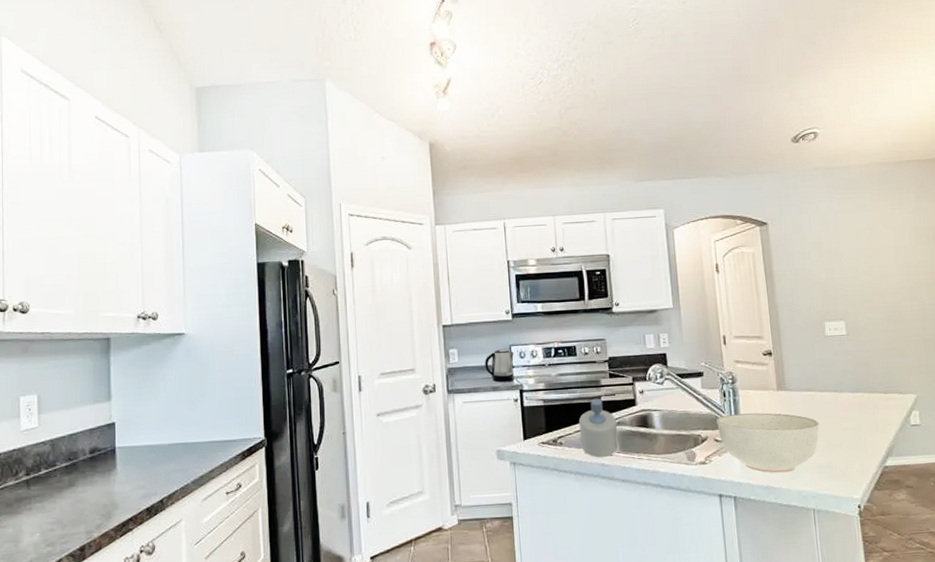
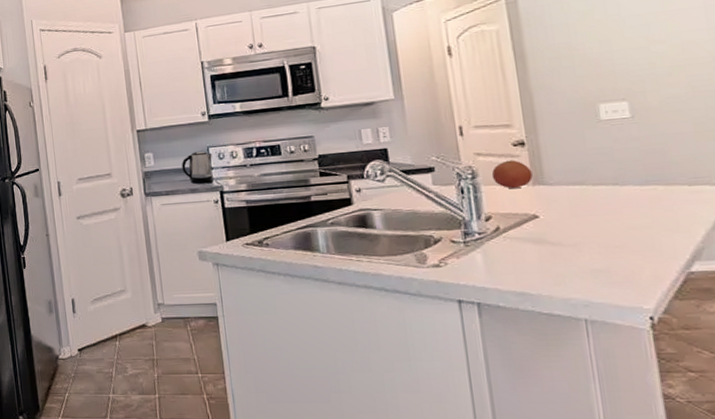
soap dispenser: present [578,398,618,458] -> none [286,198,333,260]
bowl: present [716,413,819,473] -> none [452,210,593,278]
fruit: none [747,367,777,394] -> present [491,160,533,189]

